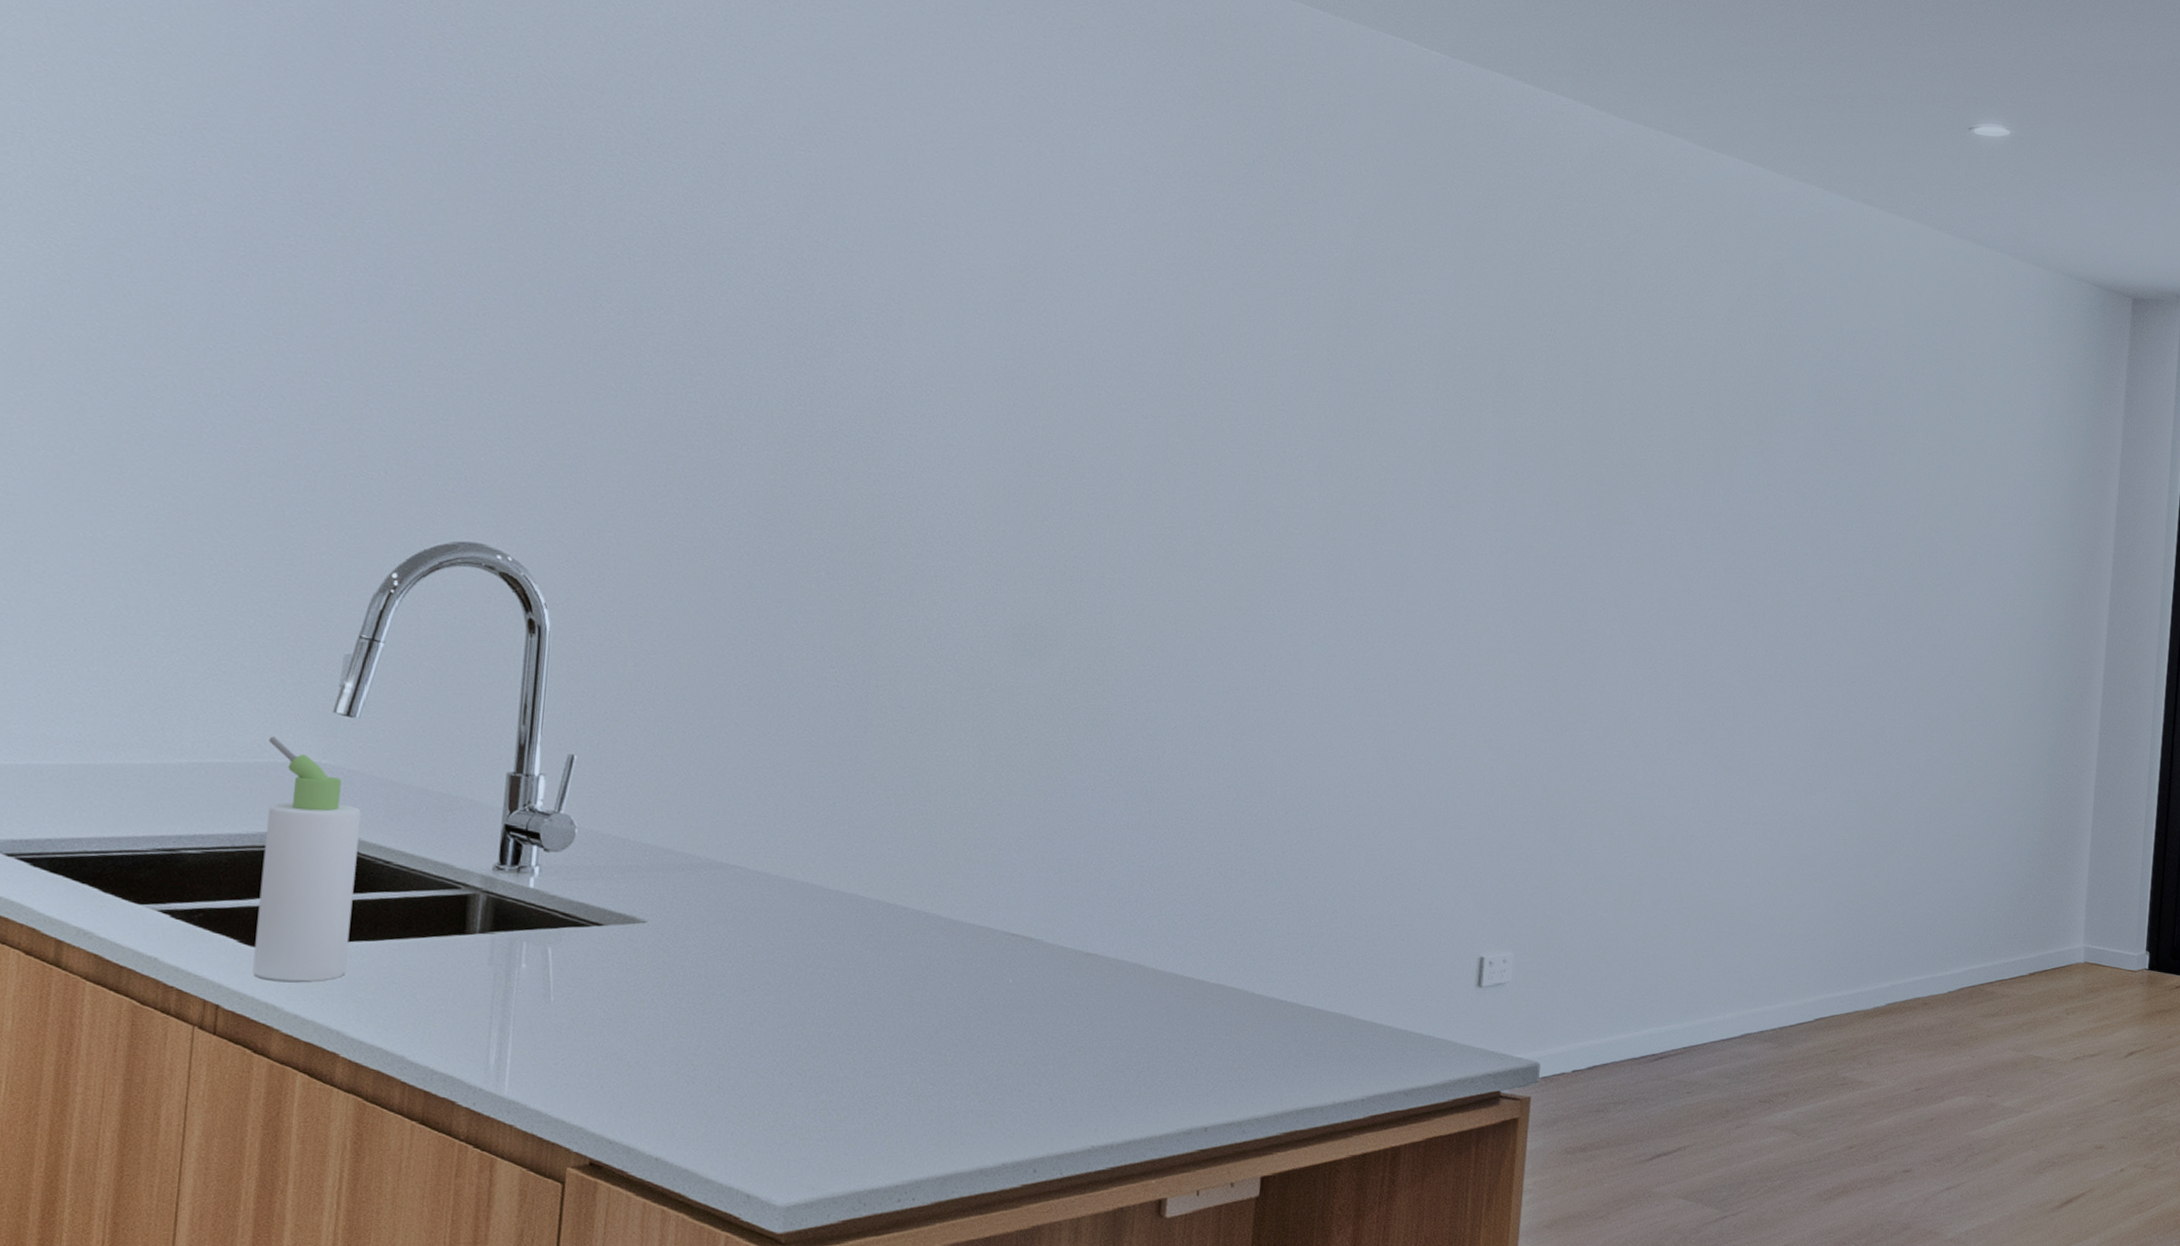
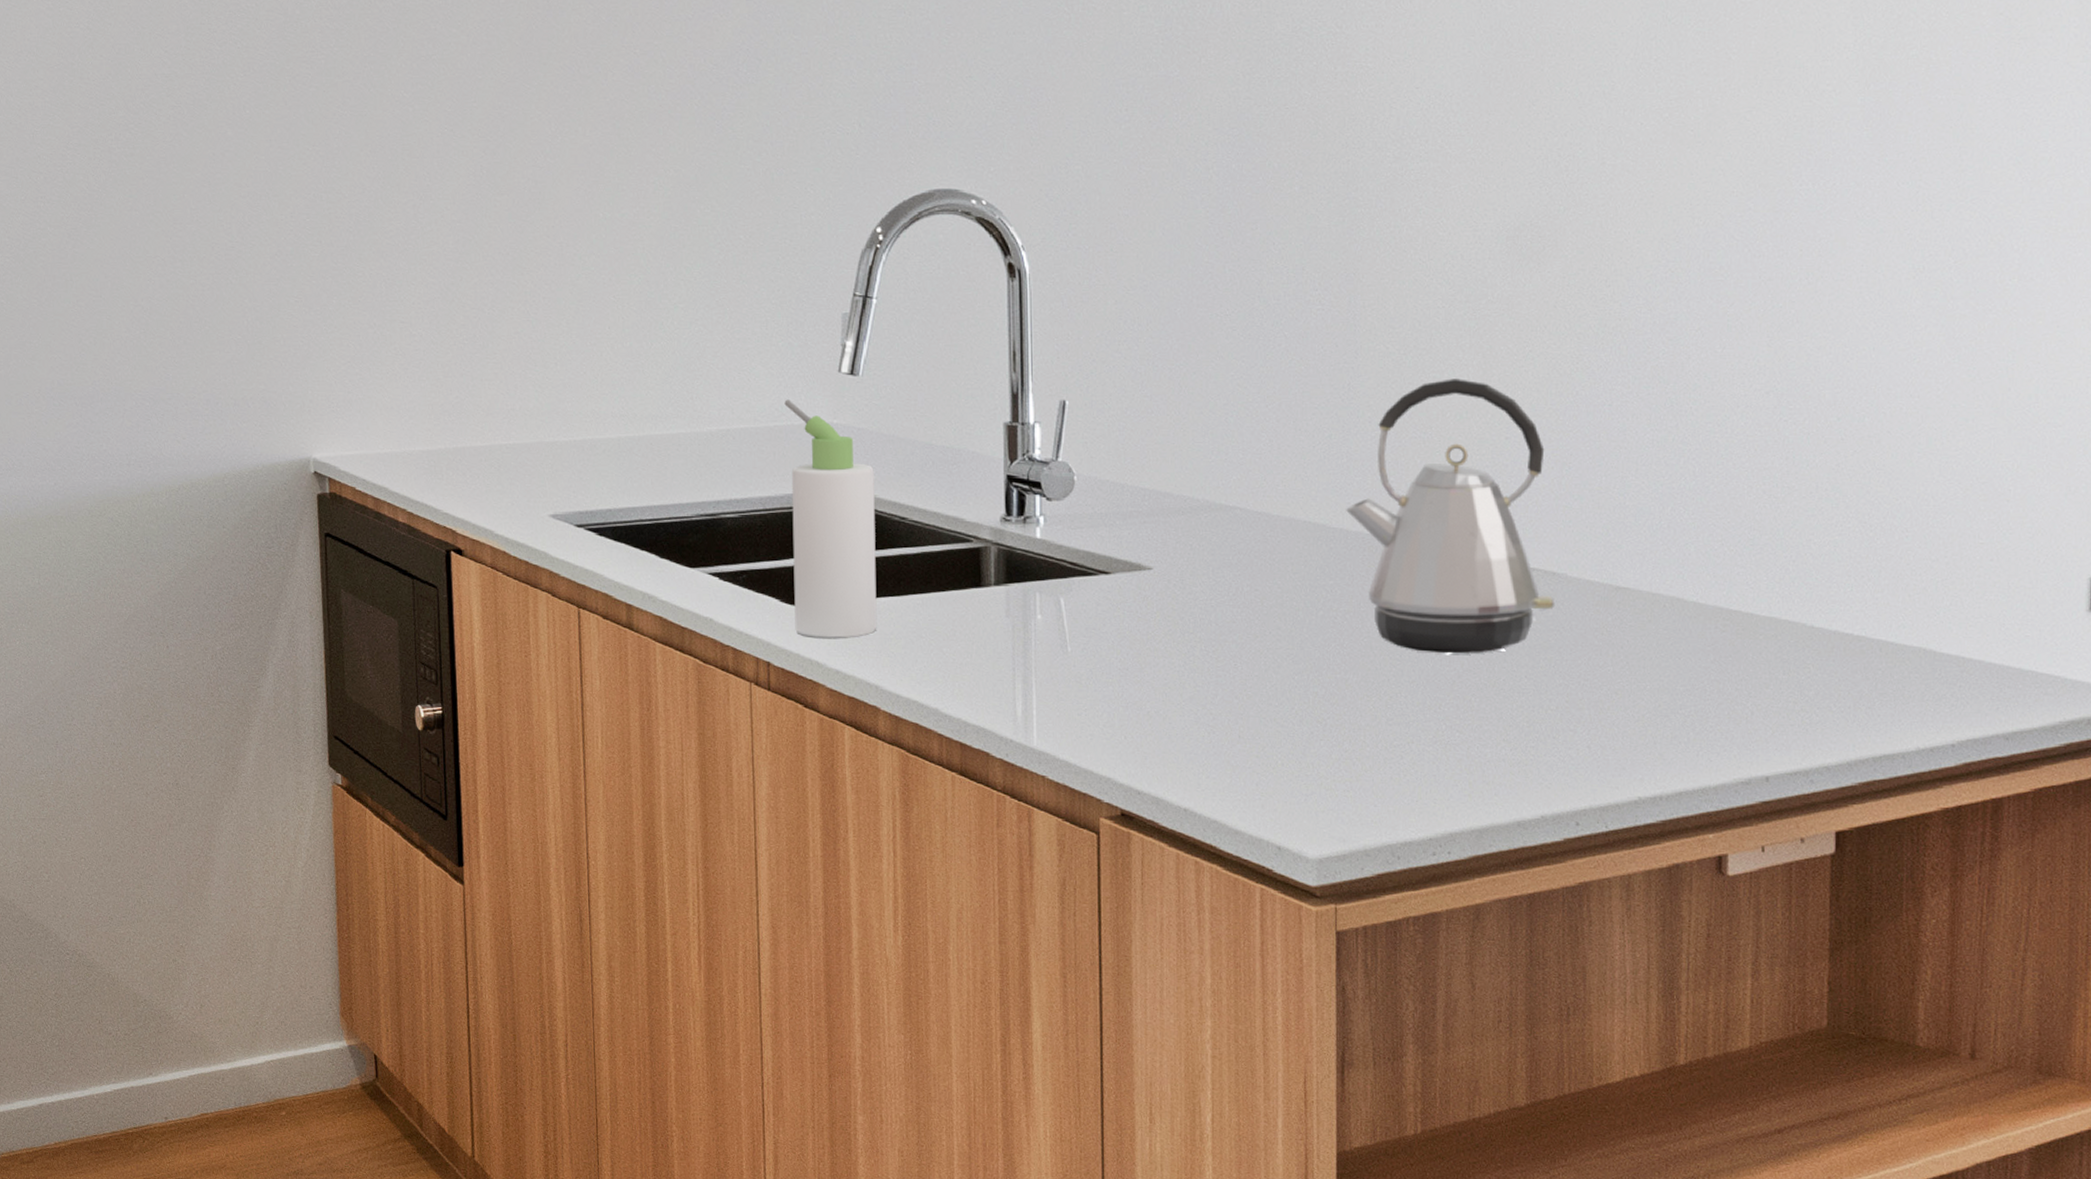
kettle: none [843,757,1032,1011] -> present [1346,378,1554,654]

